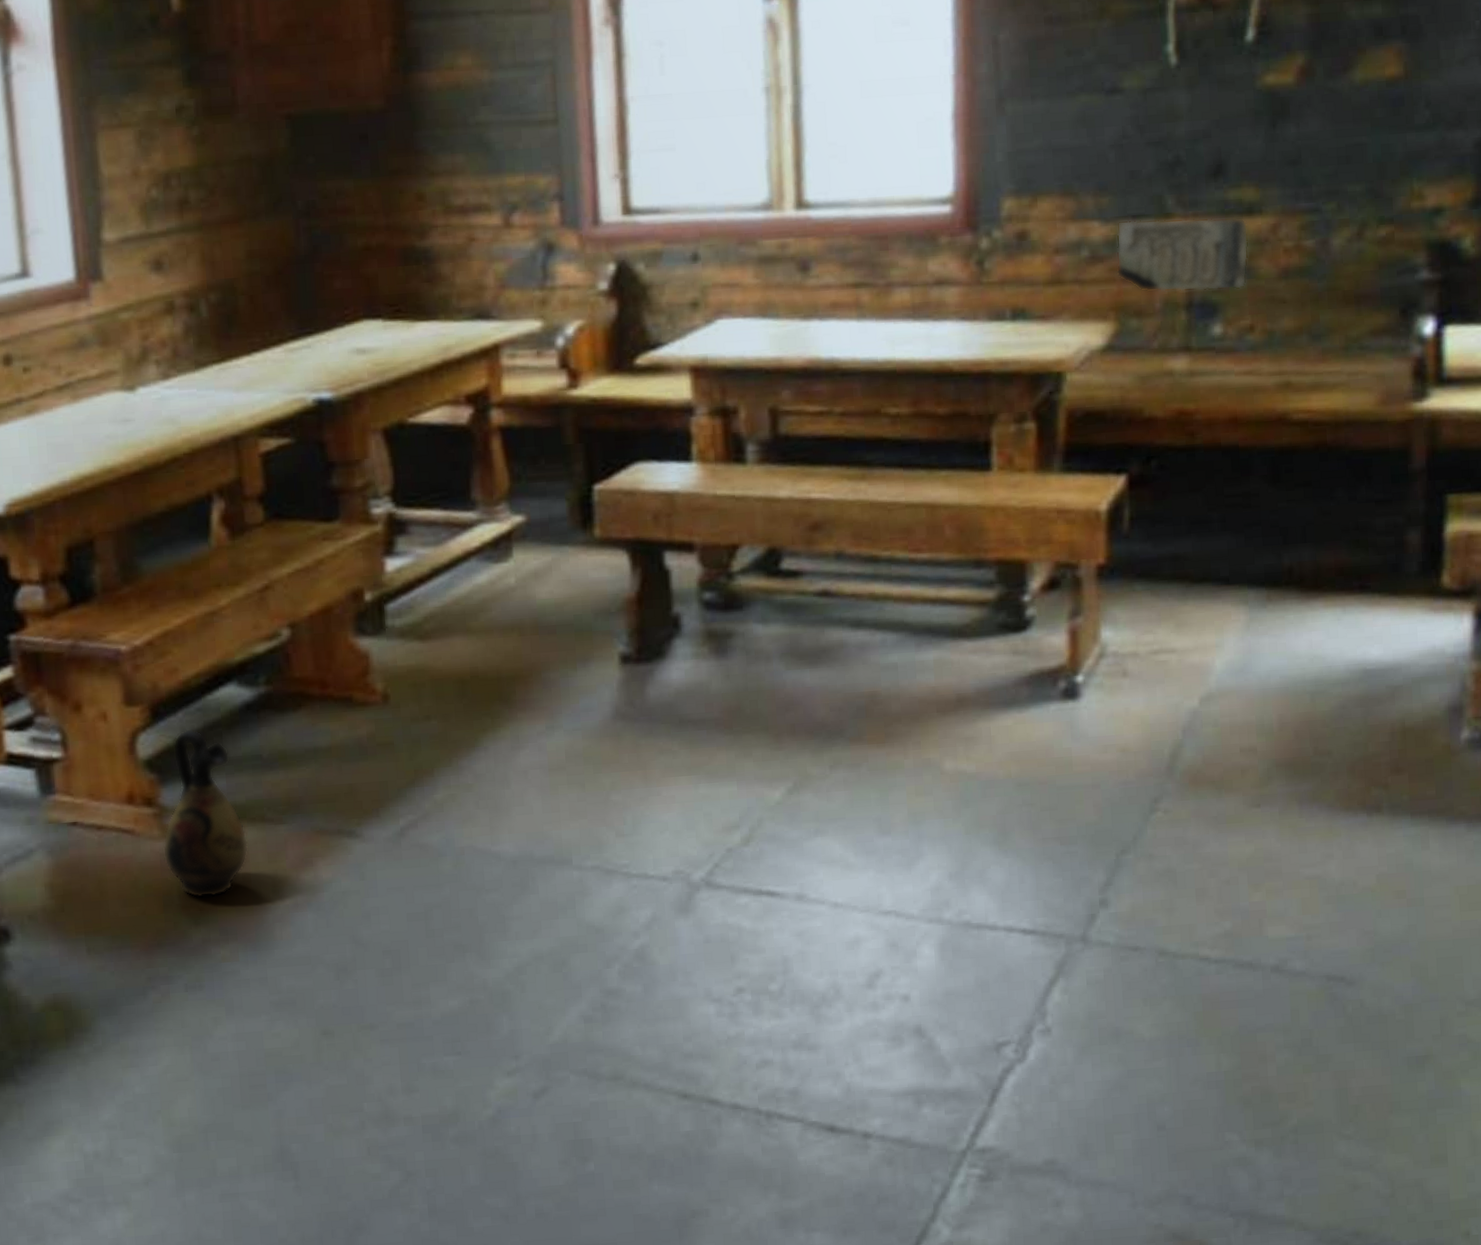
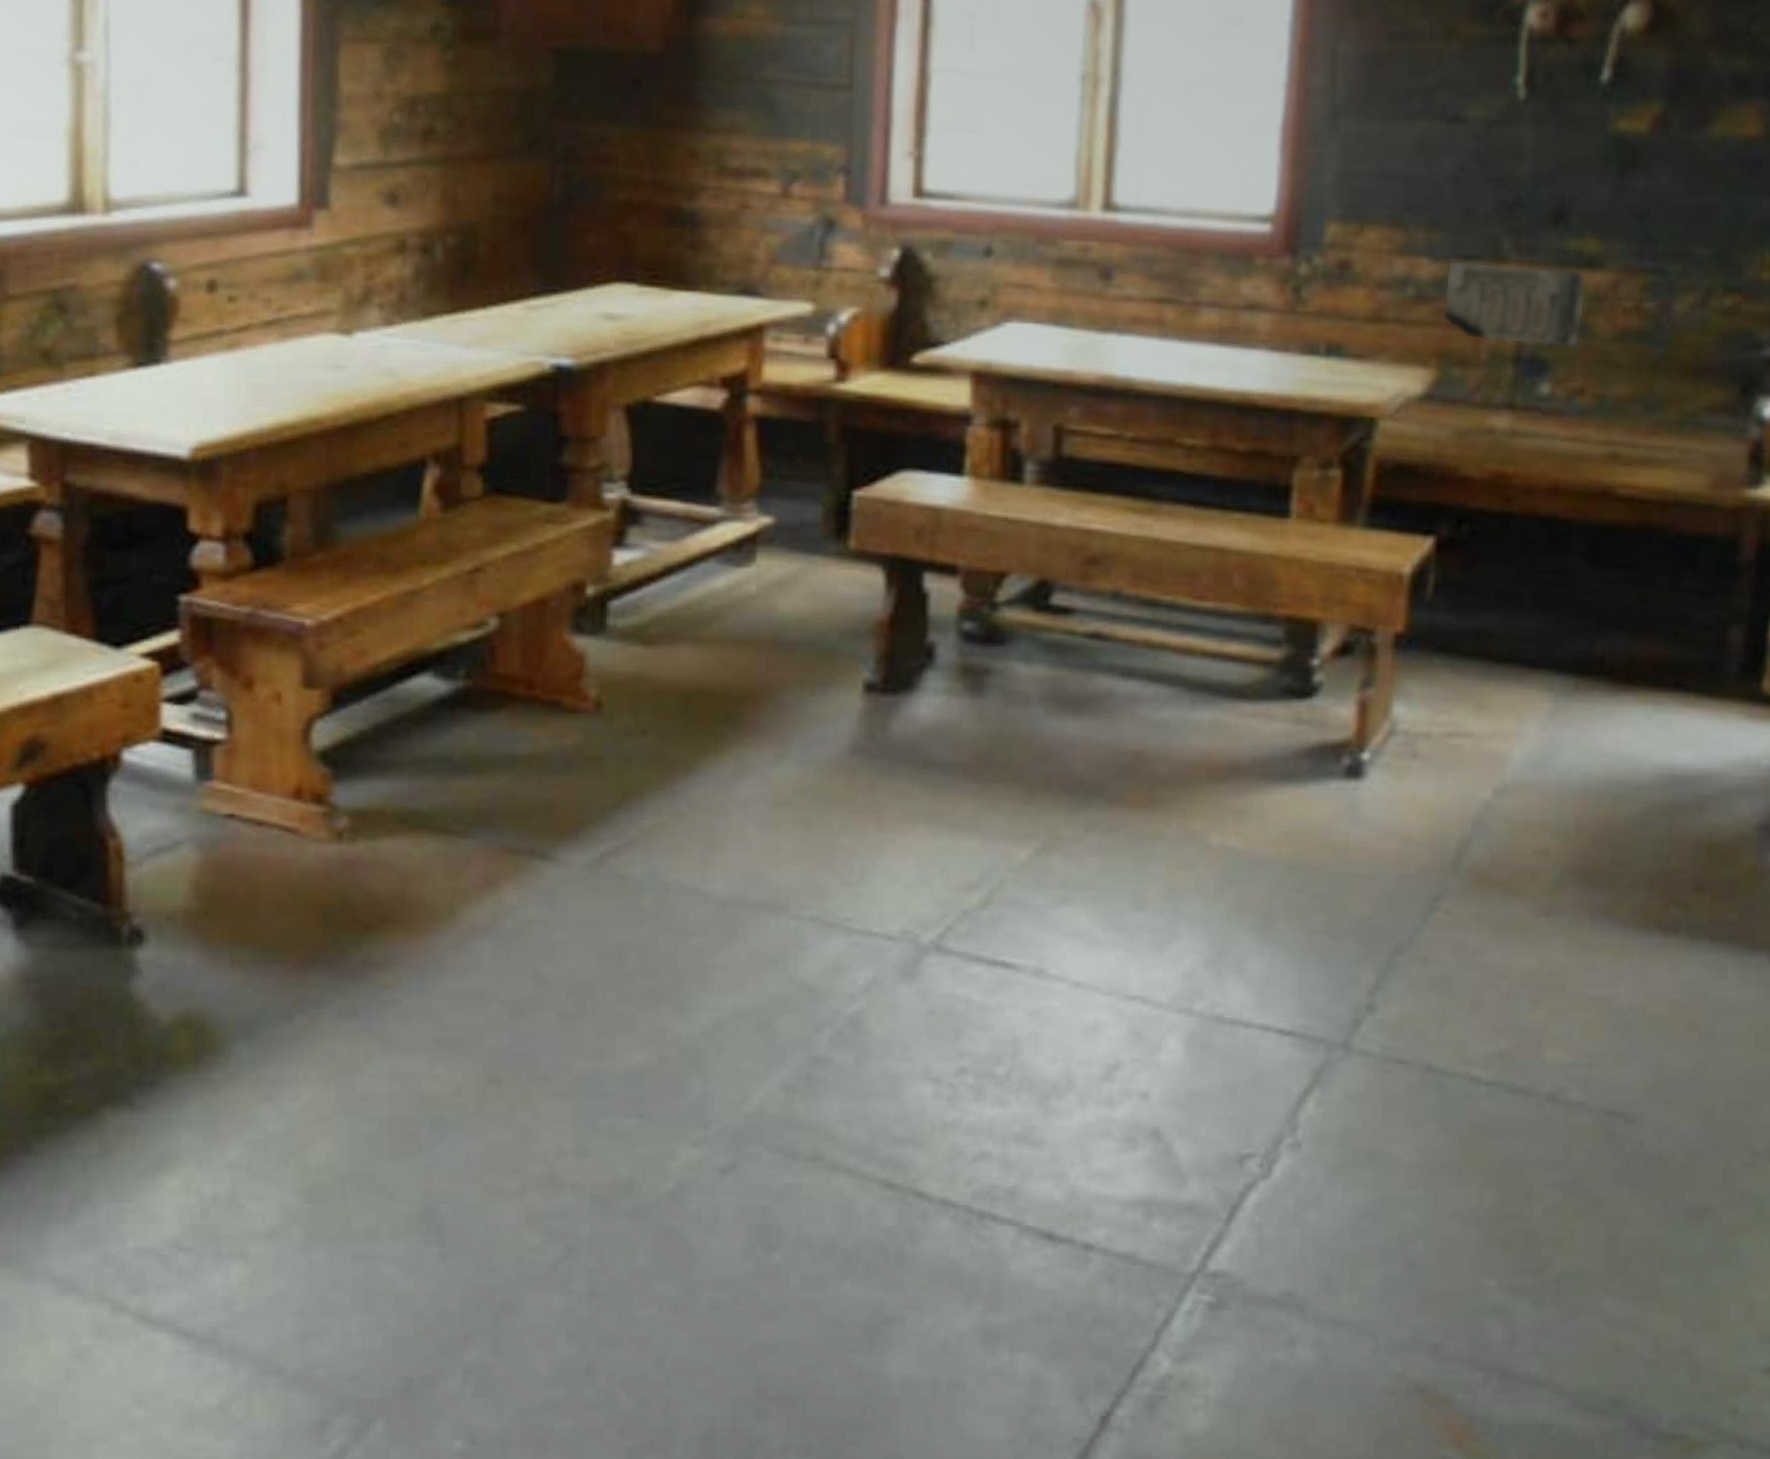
ceramic jug: present [162,729,249,899] -> none [328,721,427,914]

